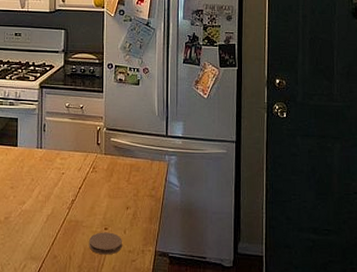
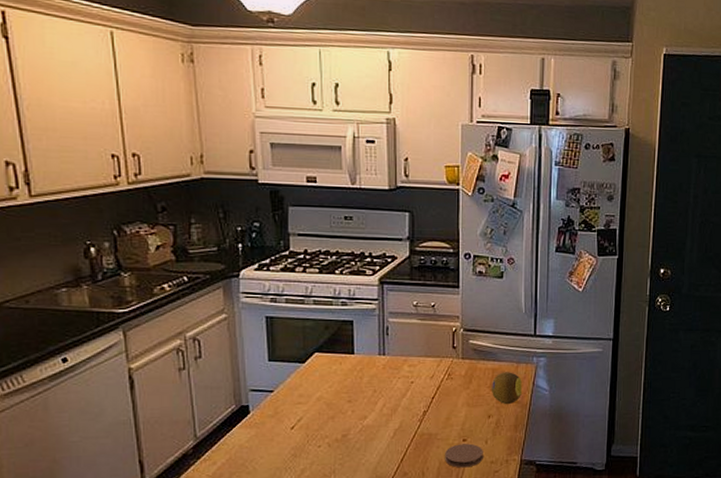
fruit: none [129,168,156,198] -> present [491,372,522,405]

